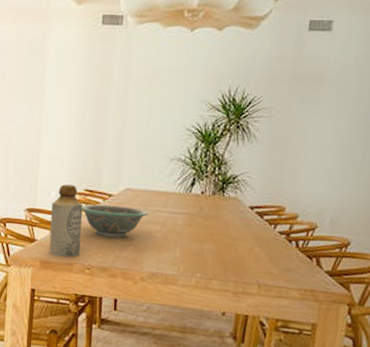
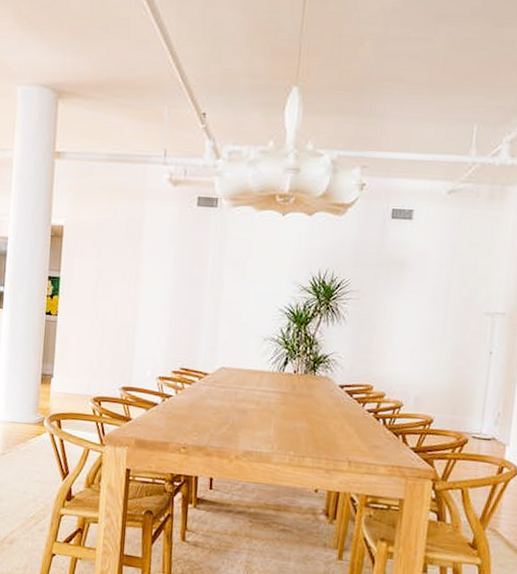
bottle: present [49,184,83,258] -> none [144,363,179,437]
decorative bowl: present [81,204,148,238] -> none [176,382,243,417]

